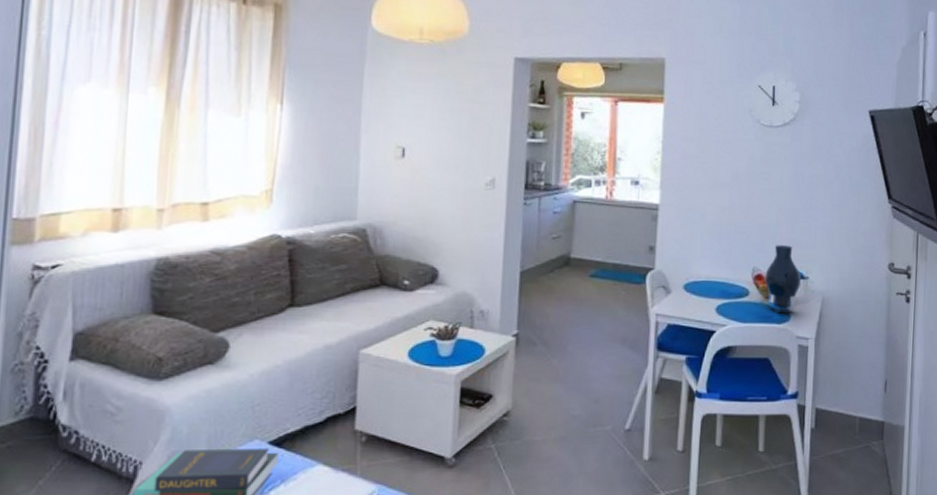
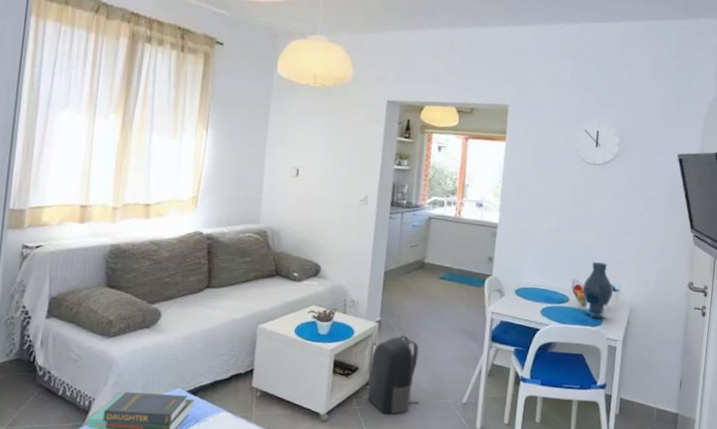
backpack: none [505,349,571,451] -> present [367,334,419,415]

